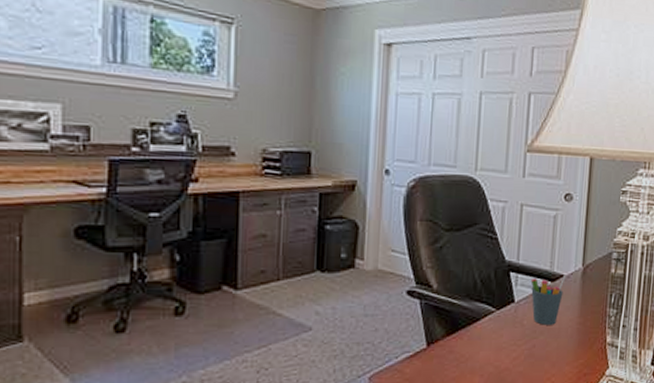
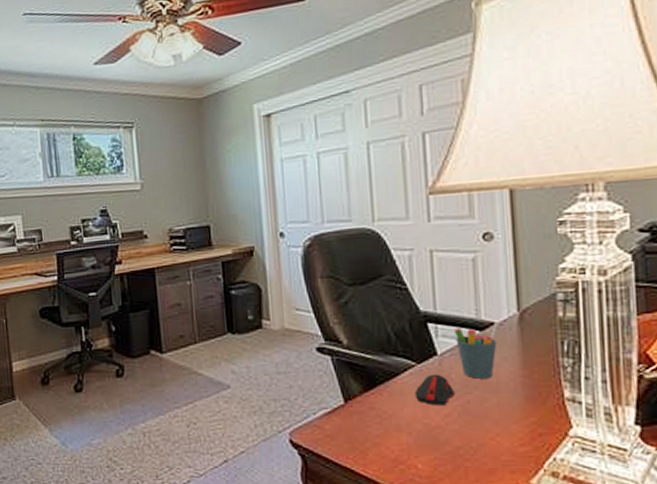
computer mouse: none [490,320,524,350] -> present [414,374,454,406]

